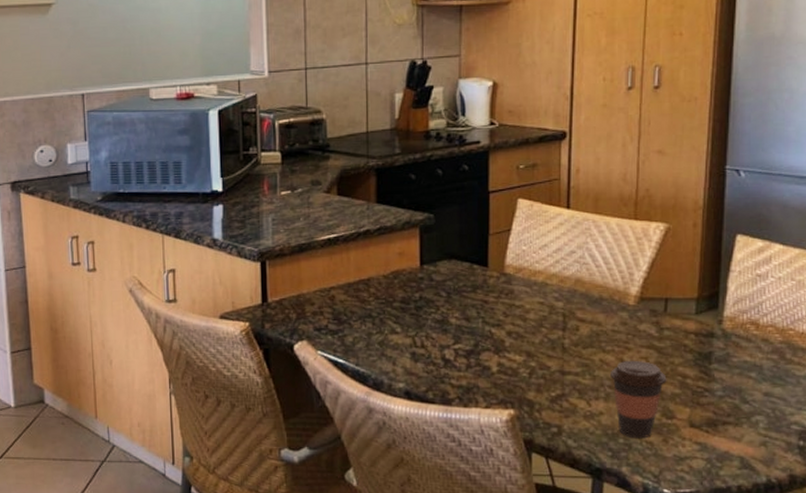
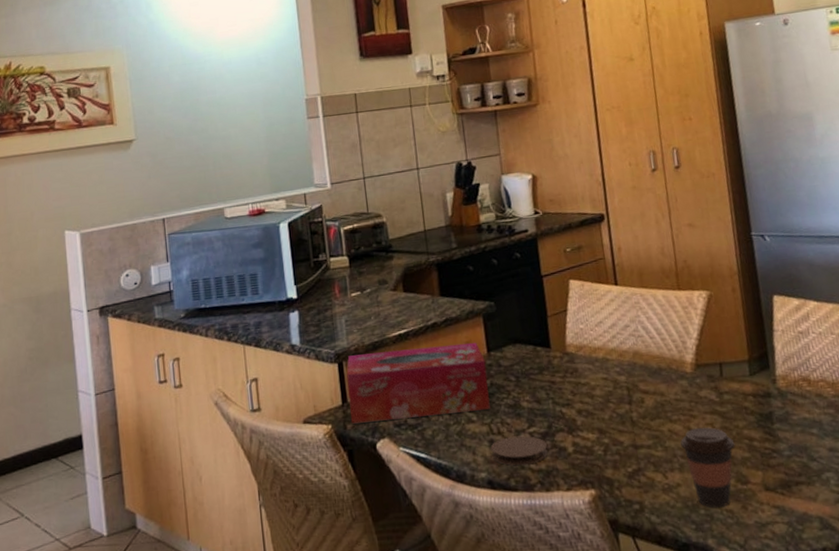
tissue box: none [269,253,417,324] -> present [346,342,490,424]
coaster: none [412,351,471,380] -> present [490,435,548,466]

